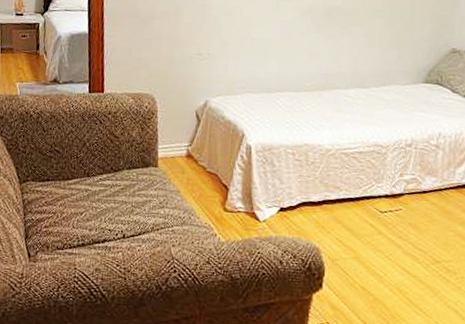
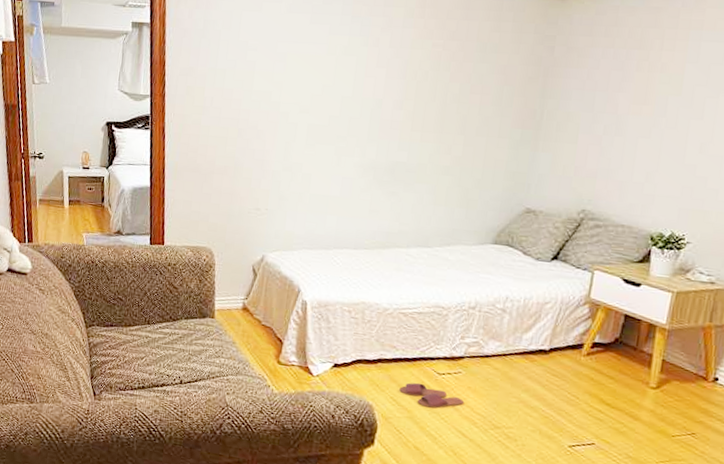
slippers: none [344,222,406,247] -> present [399,382,465,408]

